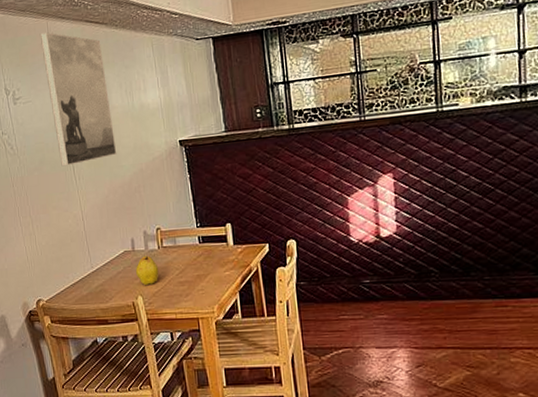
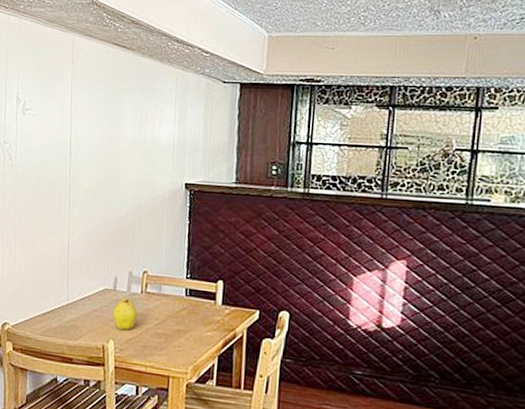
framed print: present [39,32,117,167] -> none [57,48,124,188]

